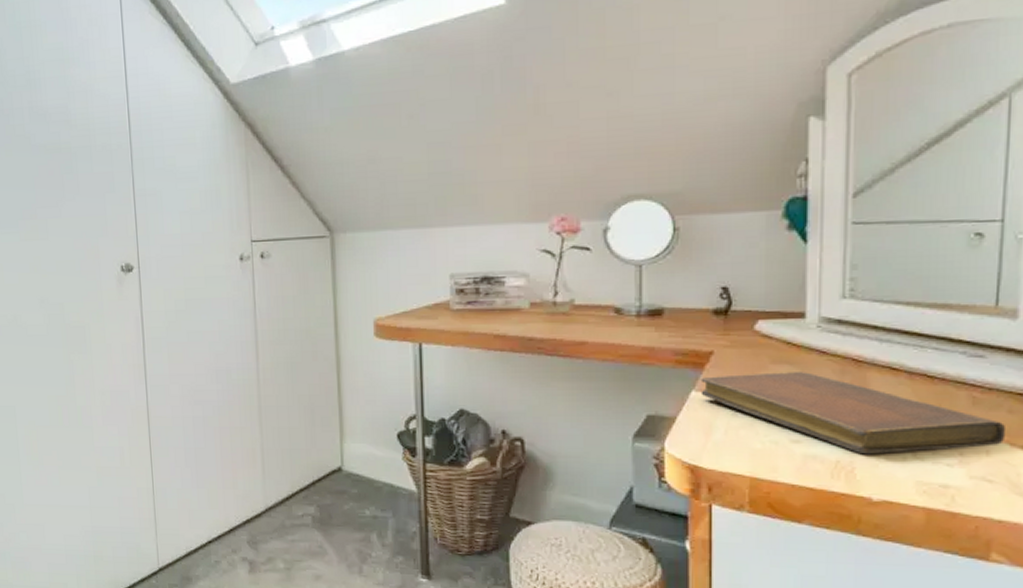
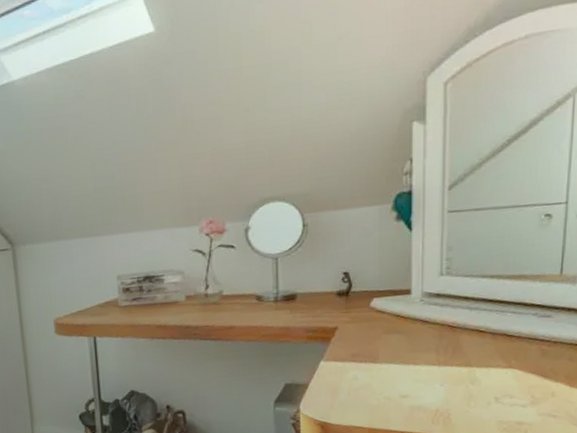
notebook: present [700,372,1007,455] -> none [328,339,568,403]

